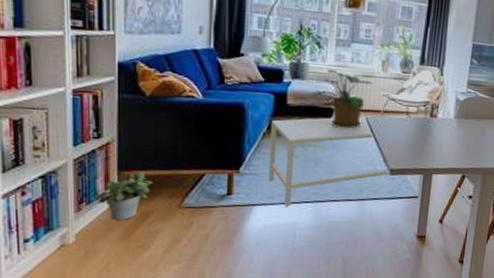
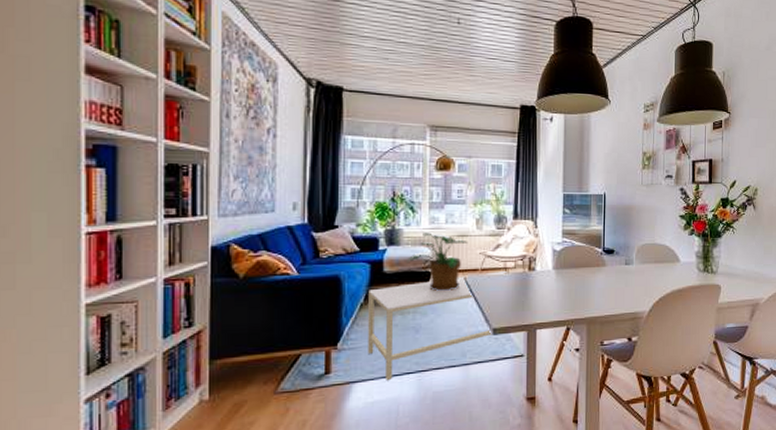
potted plant: present [93,172,152,220] -> none [183,359,246,415]

